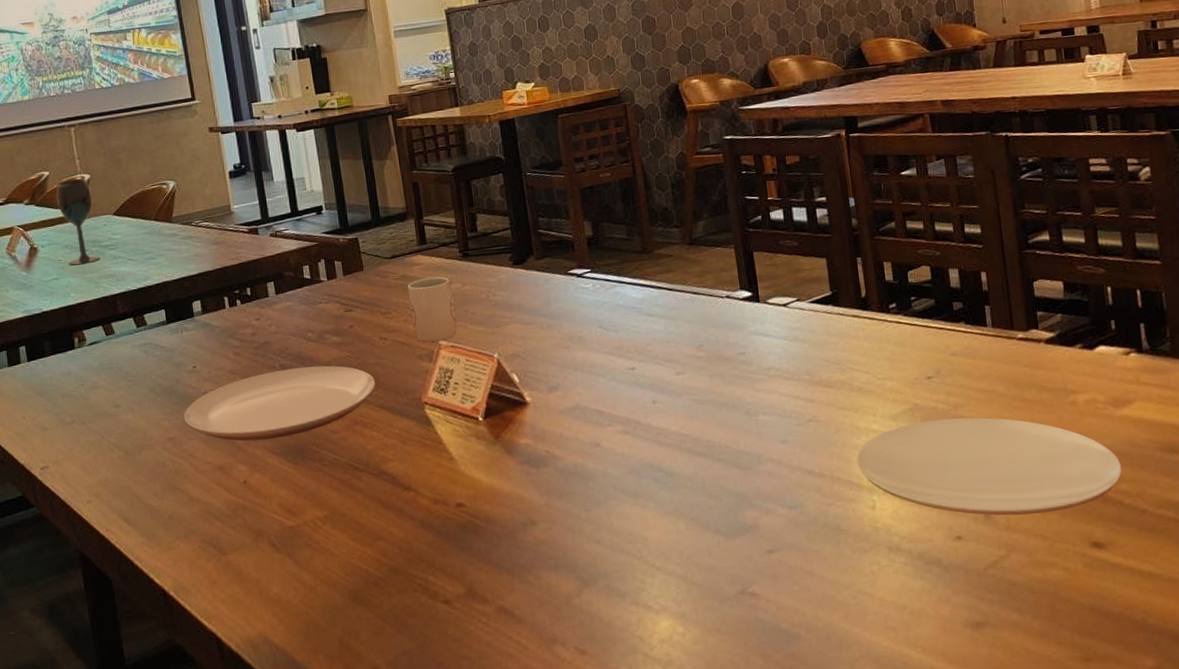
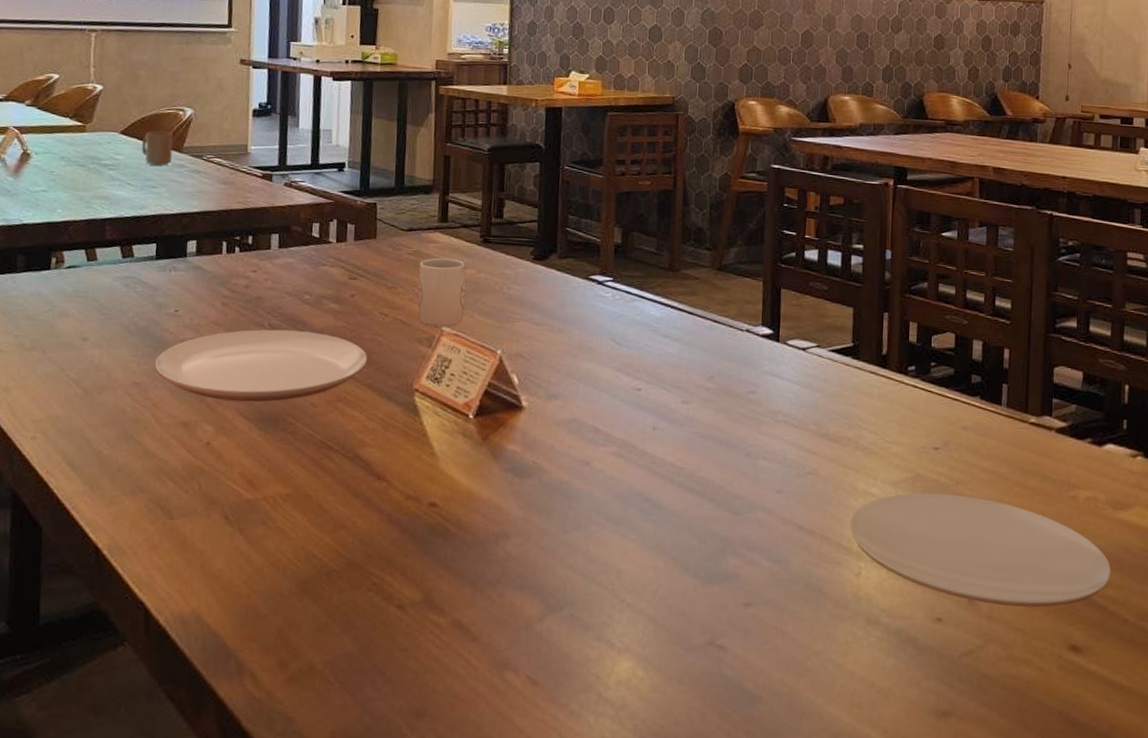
wine glass: present [56,179,101,266] -> none [61,88,101,181]
cup: none [134,205,164,239] -> present [141,131,173,166]

